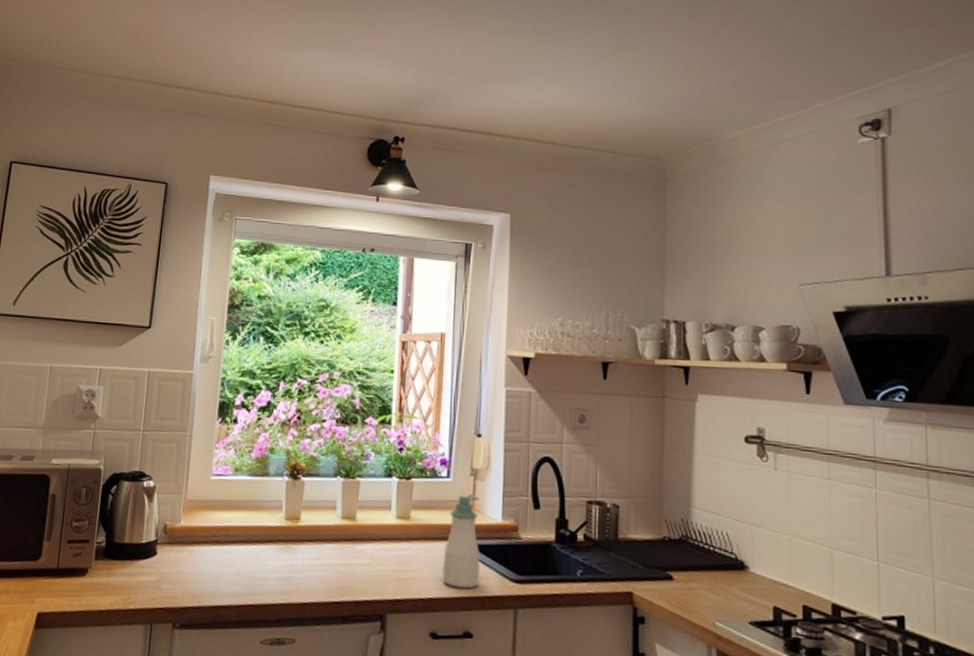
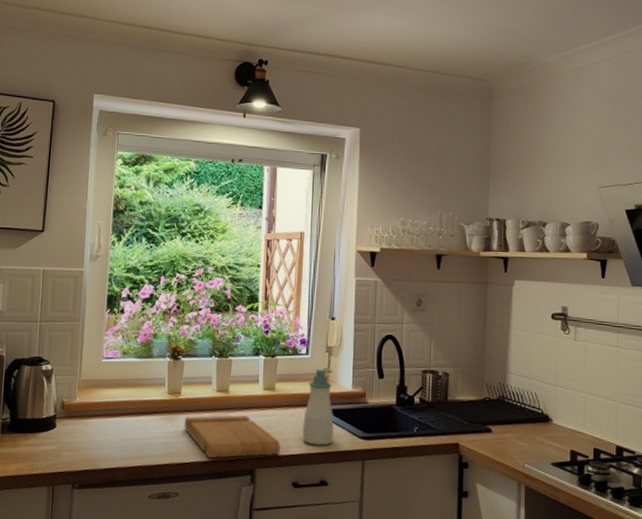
cutting board: none [303,546,416,599] -> present [184,415,281,458]

